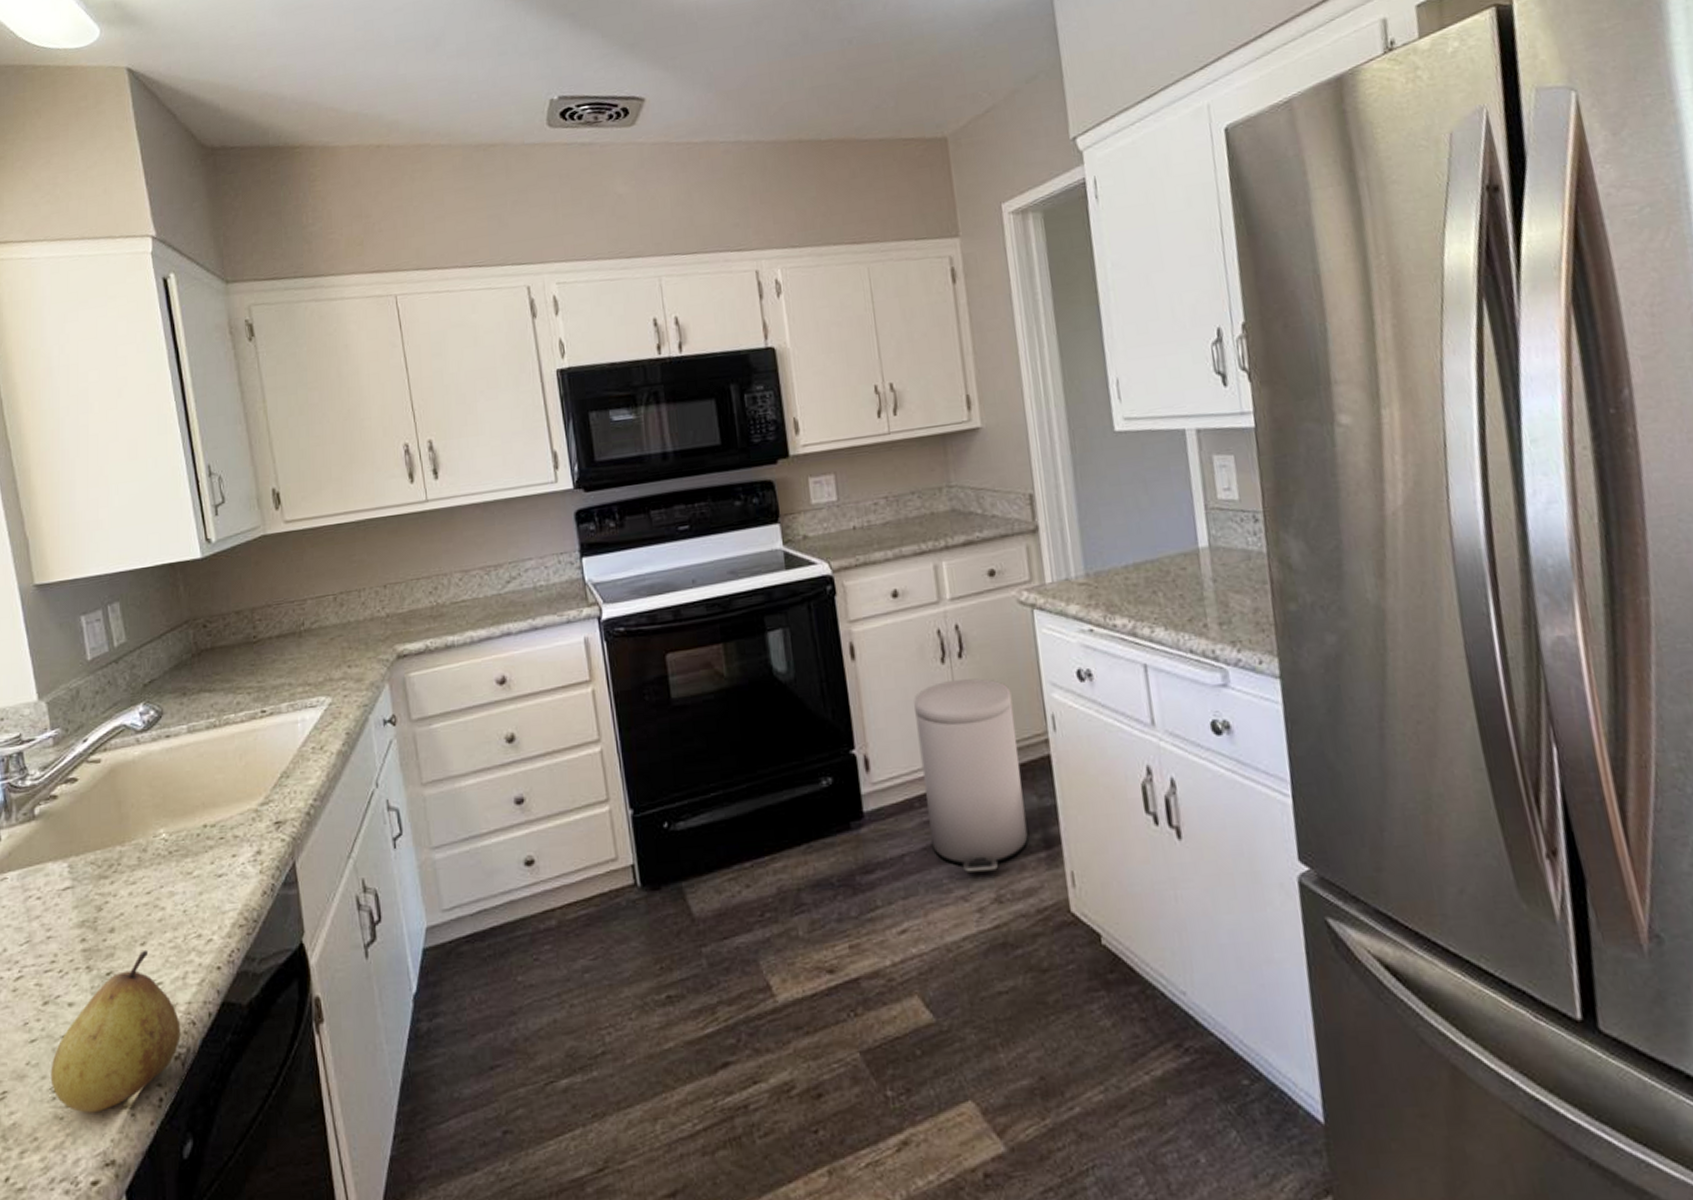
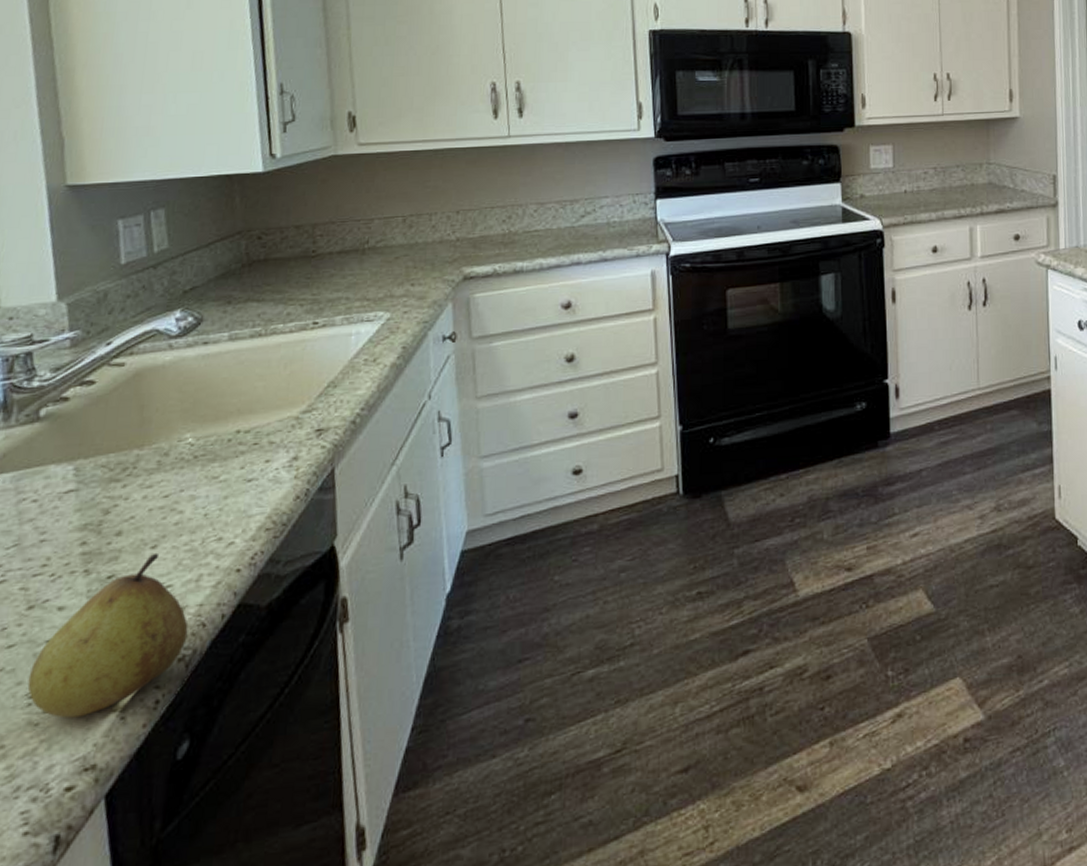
pedal bin: present [914,678,1028,874] -> none [942,324,1026,487]

